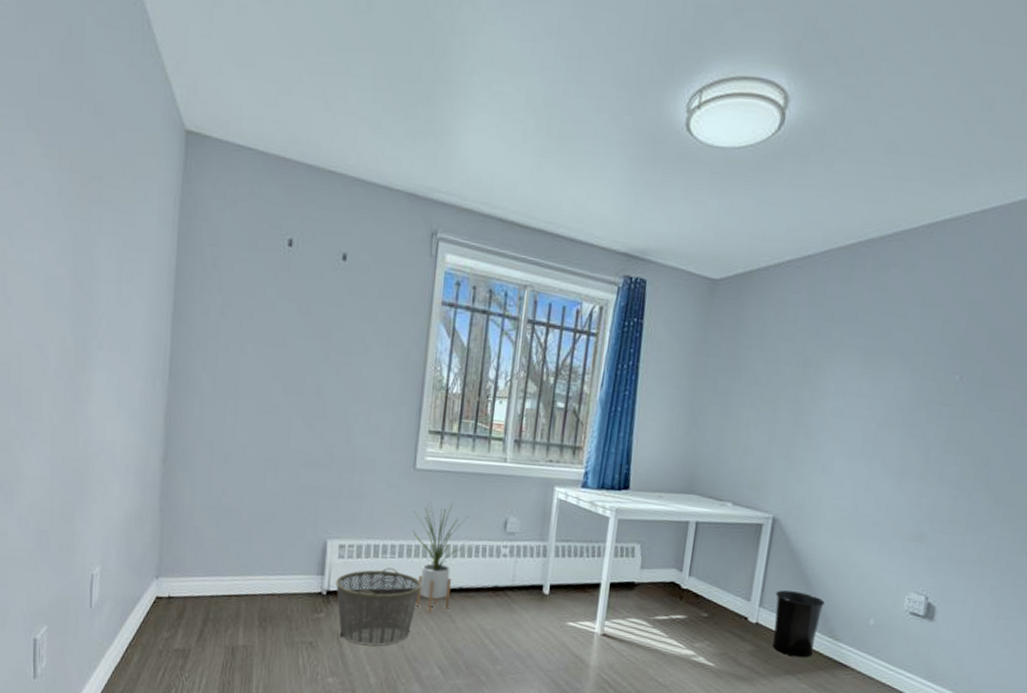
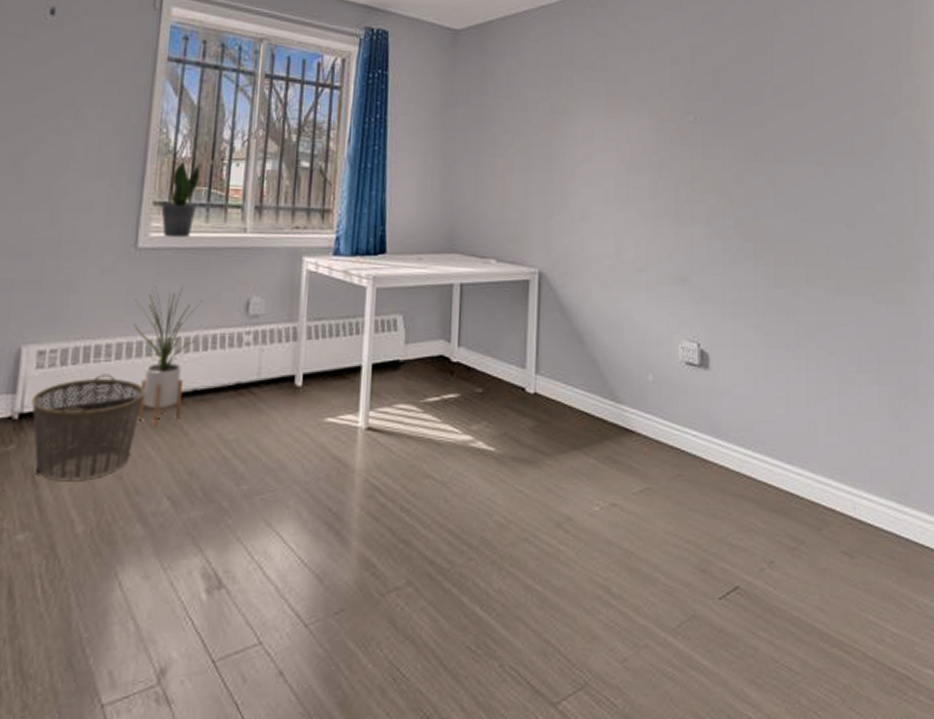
potted plant: none [435,396,469,463] -> present [161,160,201,239]
waste bin: present [772,590,825,658] -> none [551,352,601,428]

